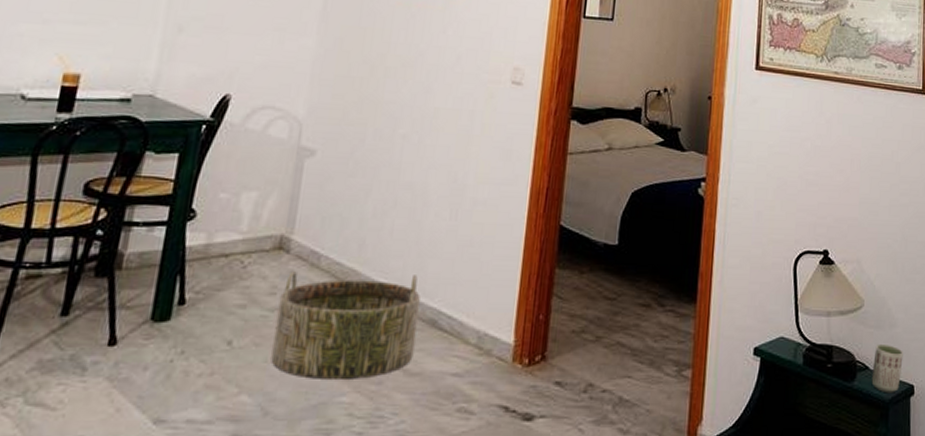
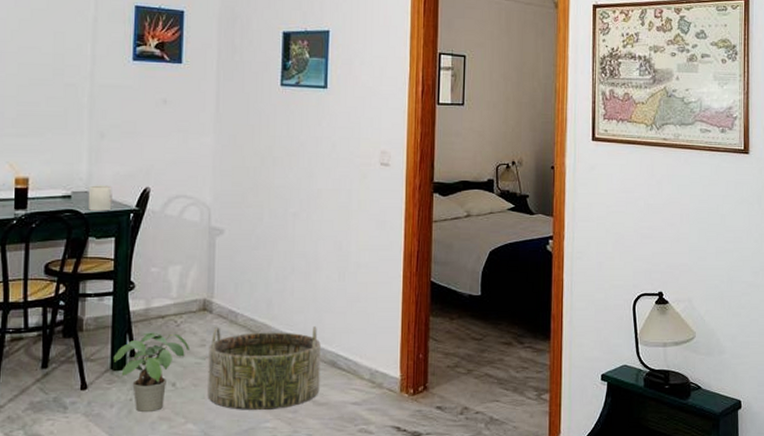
mug: none [150,88,184,122] -> present [88,185,112,212]
potted plant: none [155,274,257,377] -> present [113,332,191,412]
cup: present [871,345,903,393] -> none [704,368,731,408]

